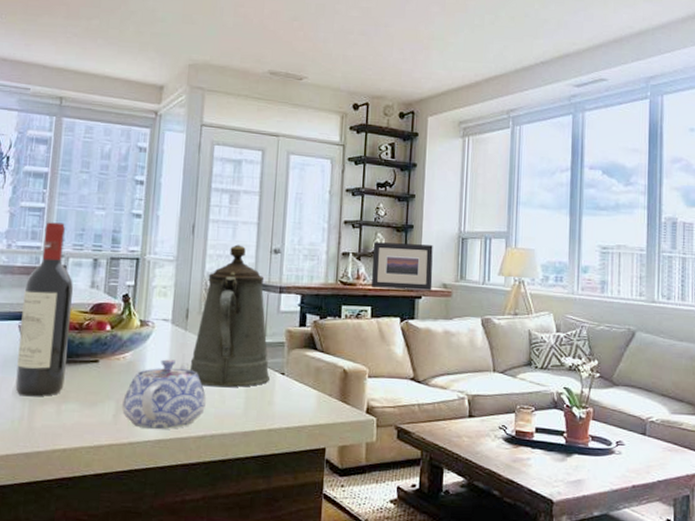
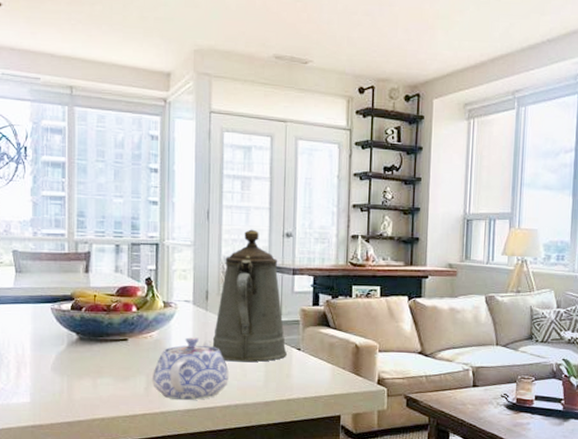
wine bottle: present [15,222,74,397] -> none [53,210,99,372]
picture frame: present [372,242,433,290] -> none [380,225,439,270]

